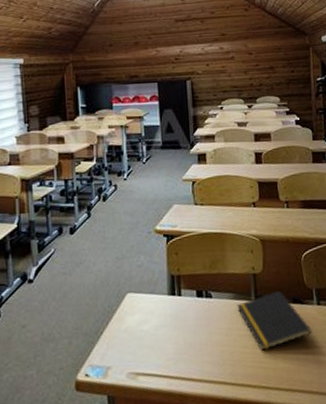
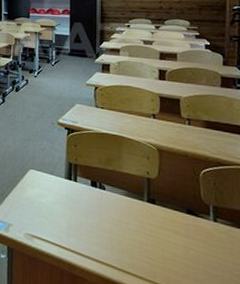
notepad: present [237,290,313,351] -> none [128,198,206,249]

